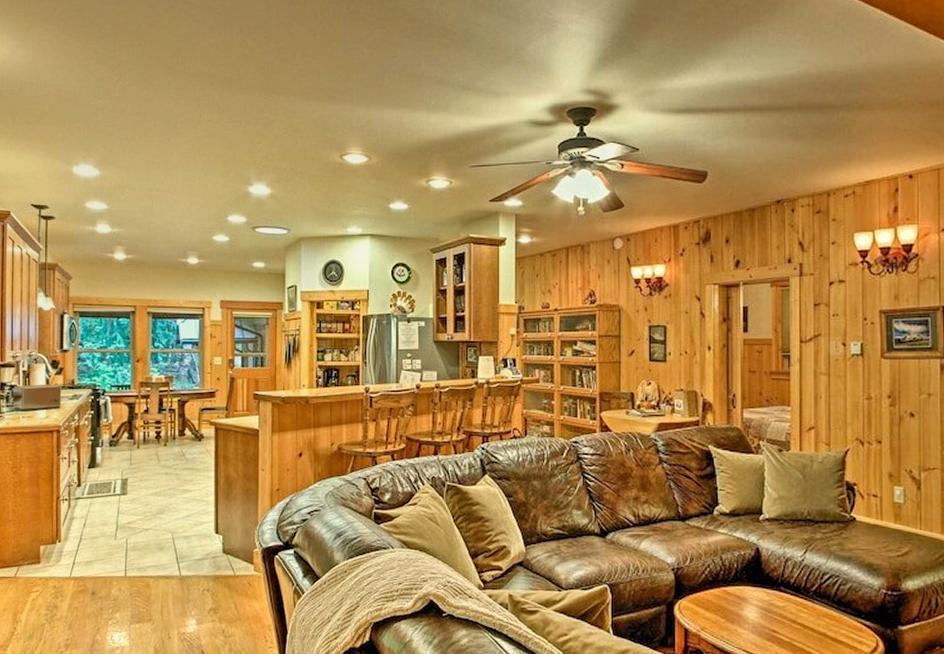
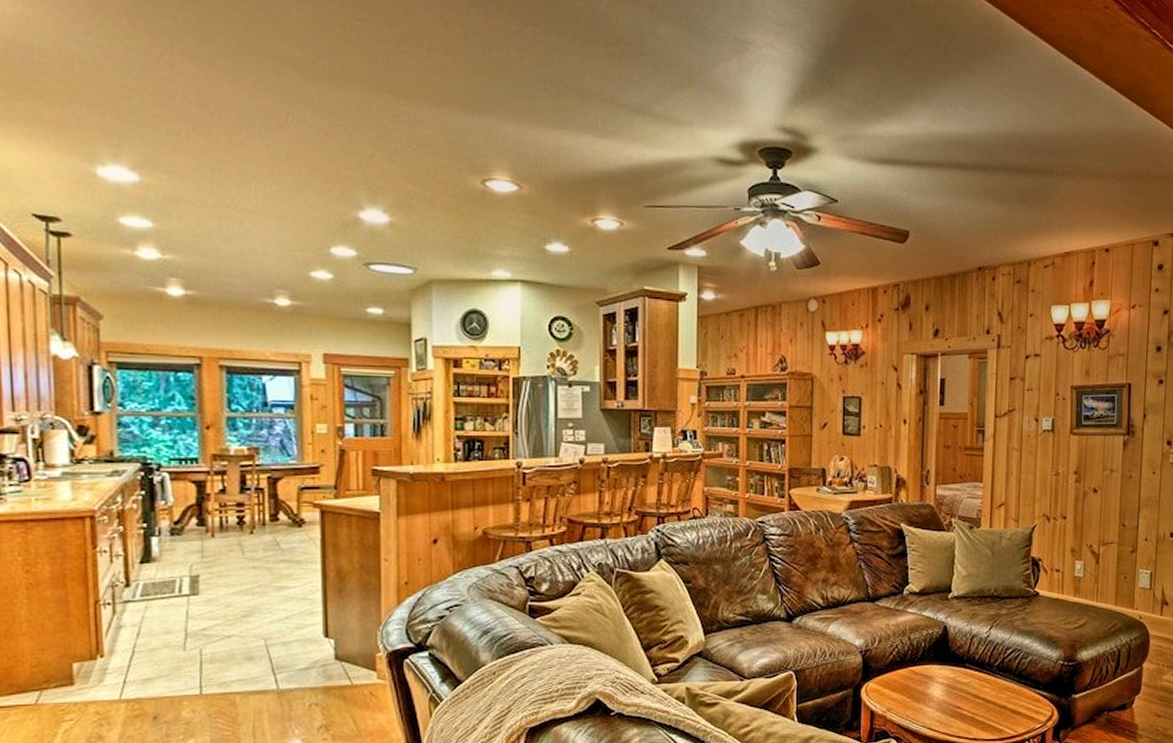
toaster: present [13,384,62,412] -> none [18,456,95,492]

